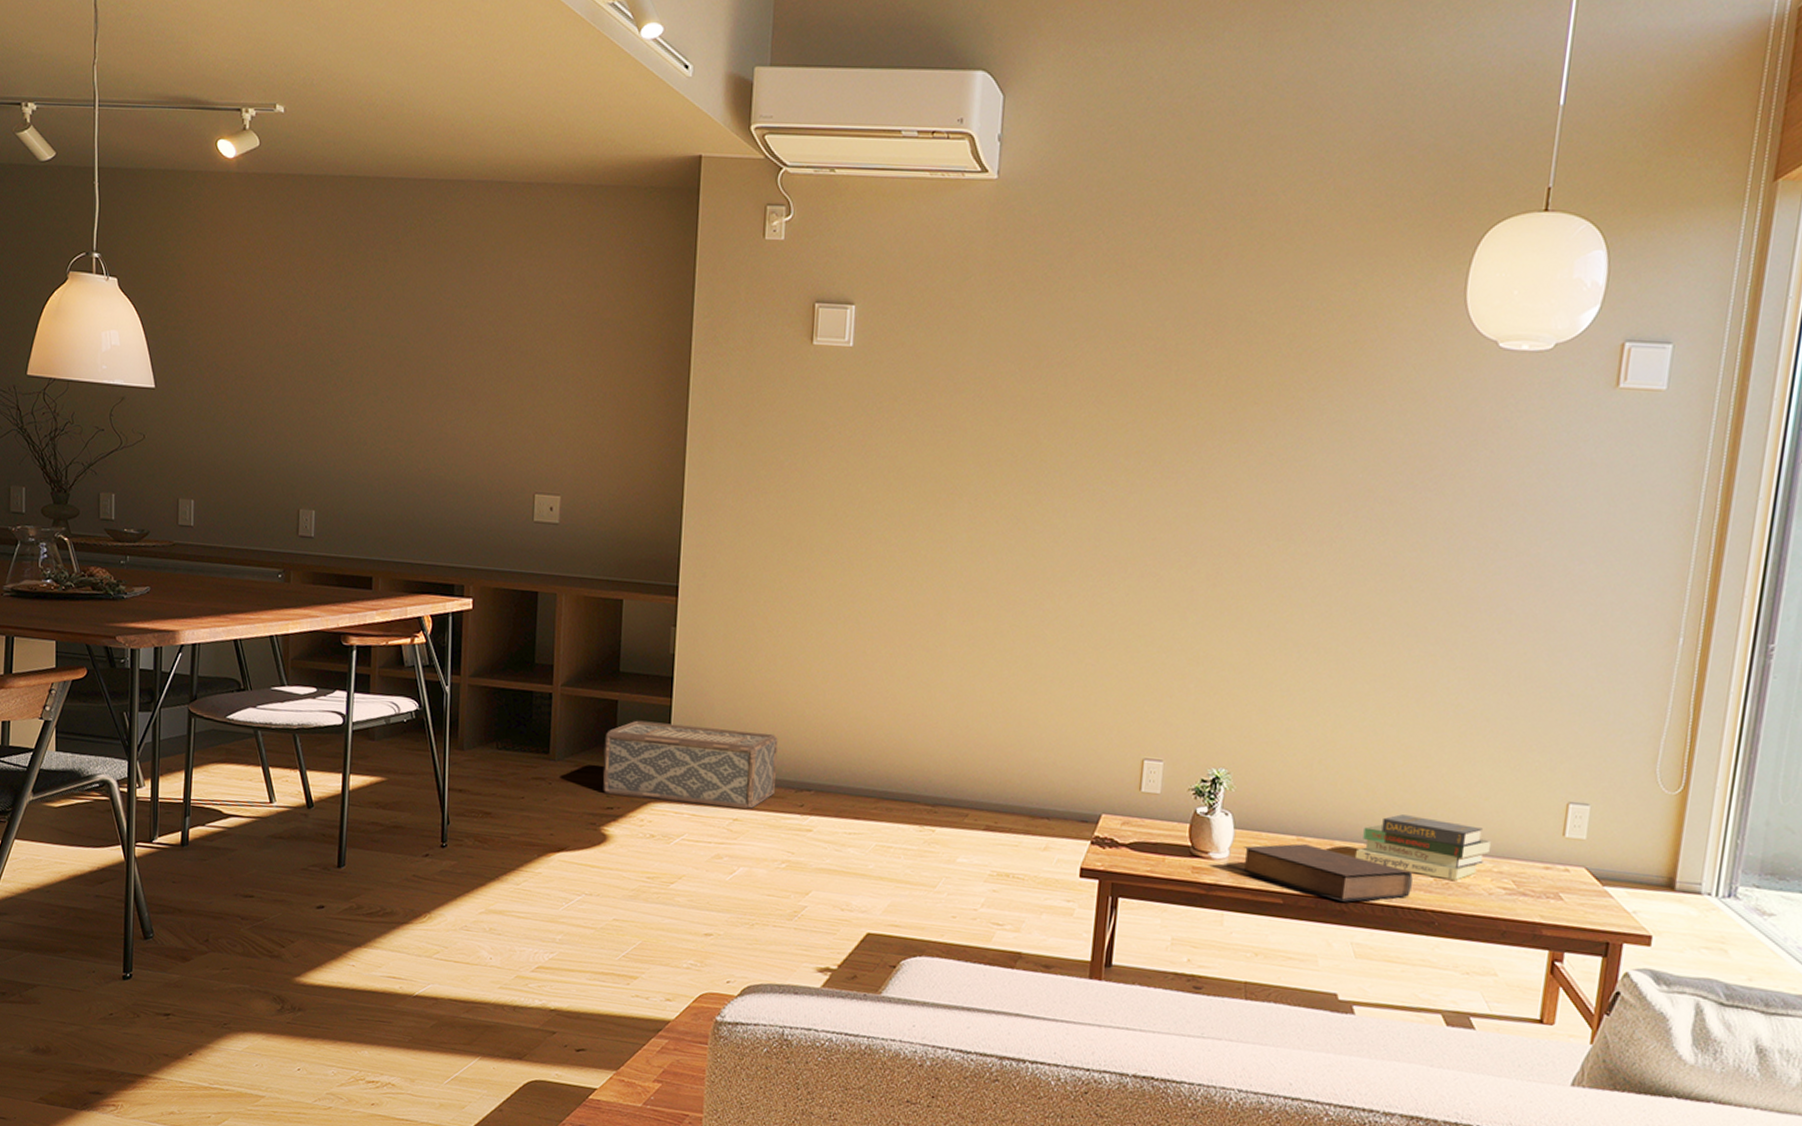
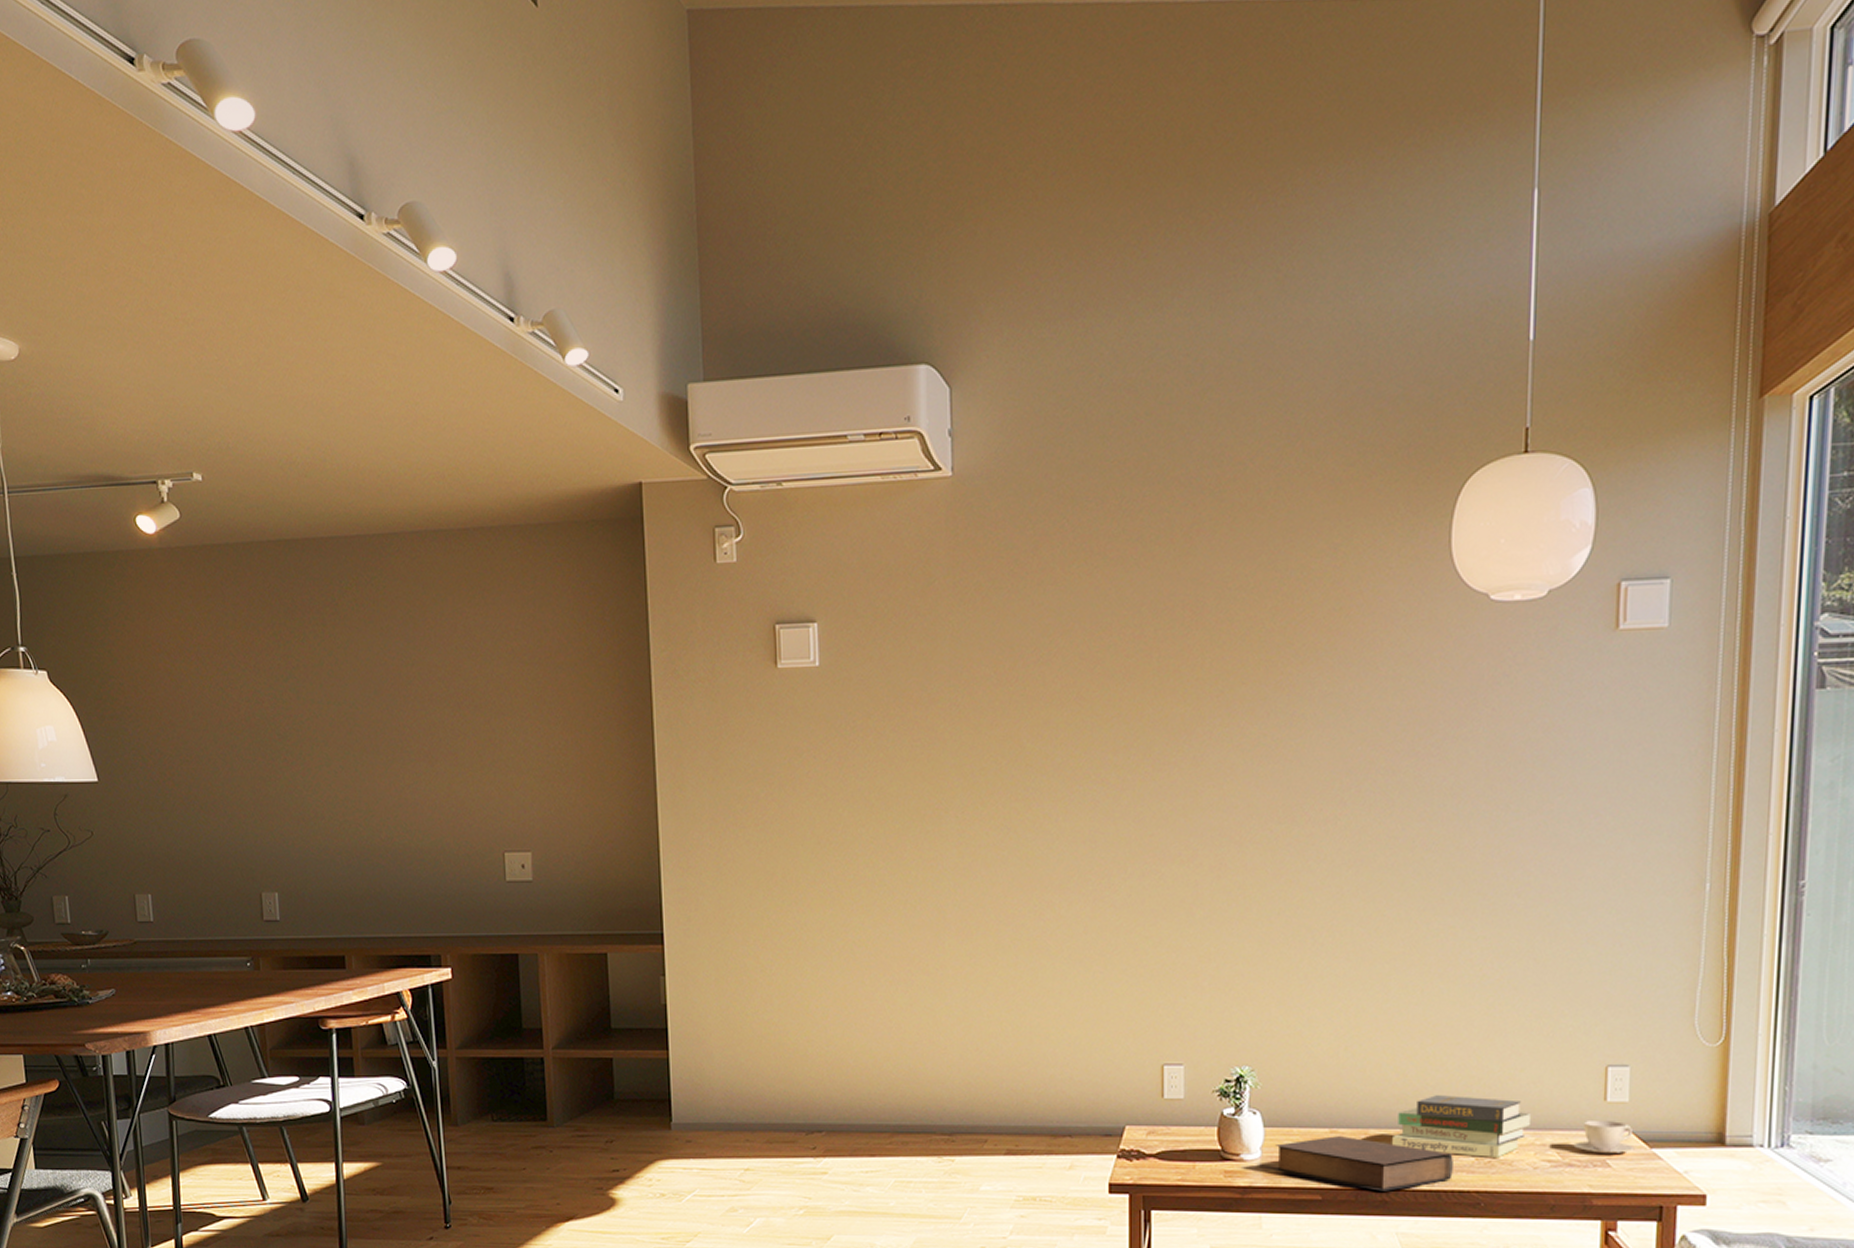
woven basket: present [603,720,778,810] -> none [603,1076,786,1158]
teacup: none [1528,853,1588,888] -> present [1573,1121,1635,1155]

